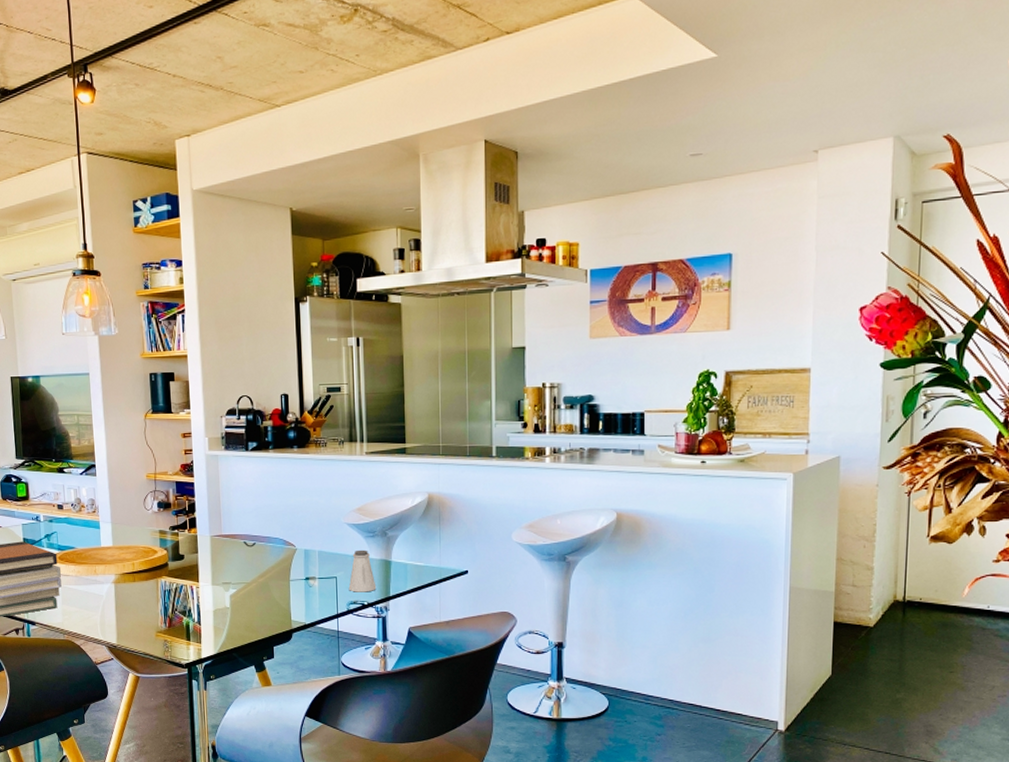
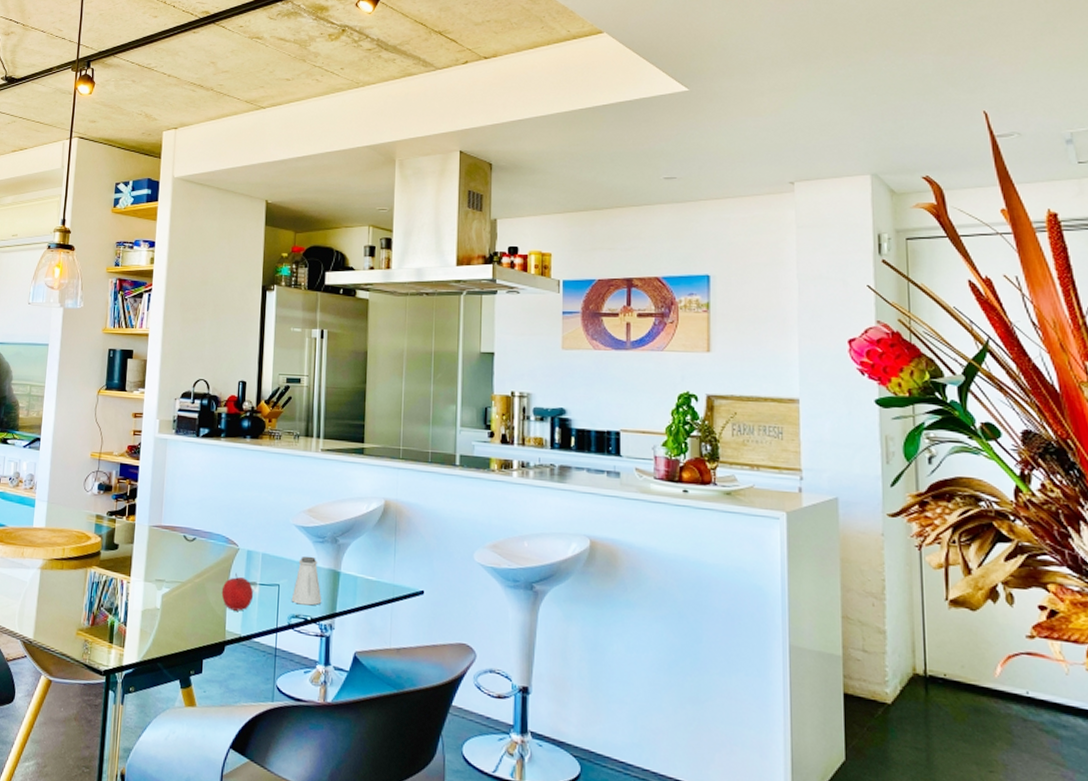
apple: none [284,570,314,603] -> present [221,573,254,611]

